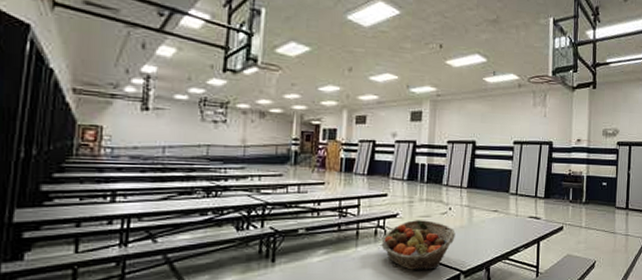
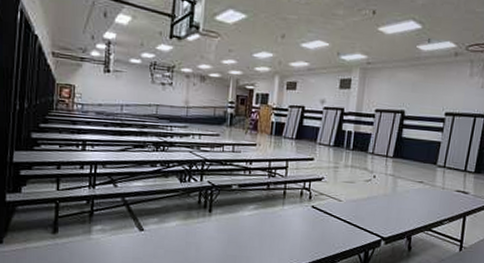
fruit basket: present [381,220,455,271] -> none [306,185,379,234]

